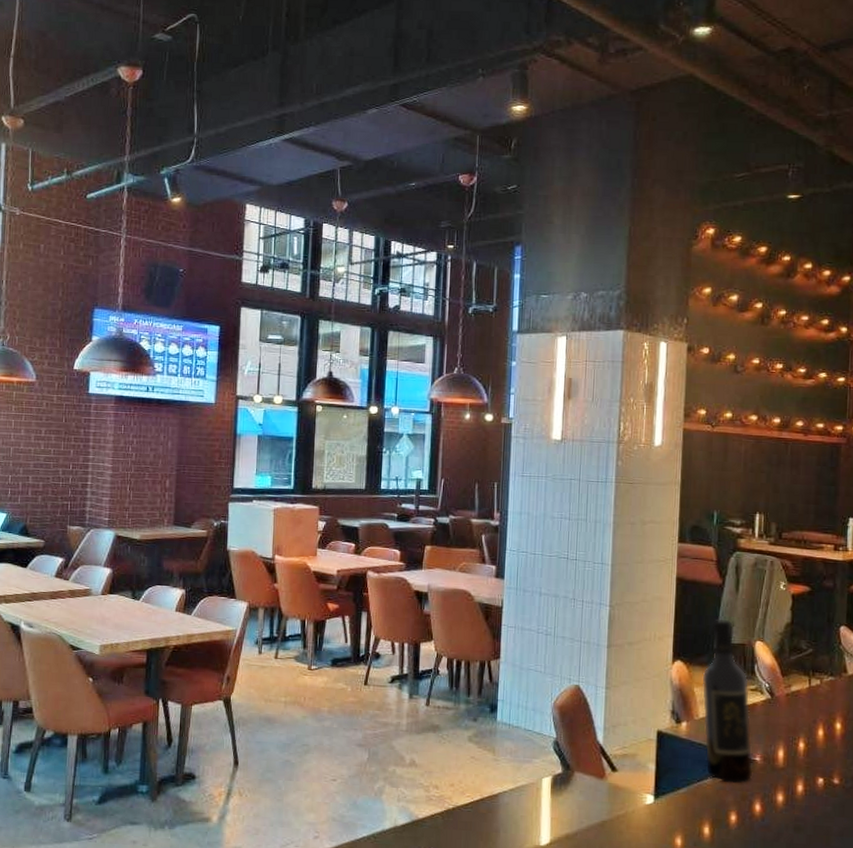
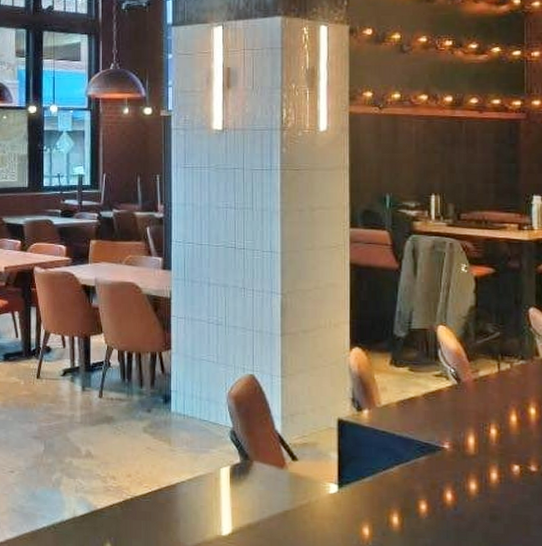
wine bottle: present [701,618,753,783] -> none [382,303,442,471]

